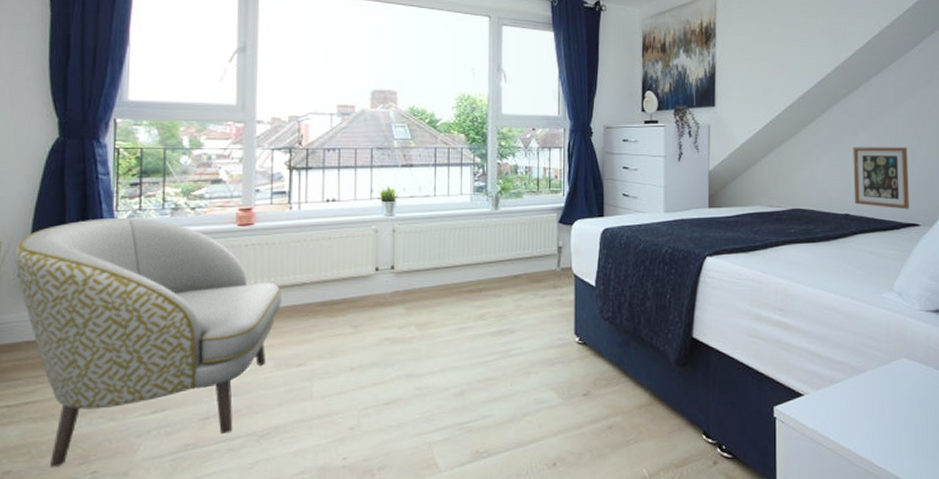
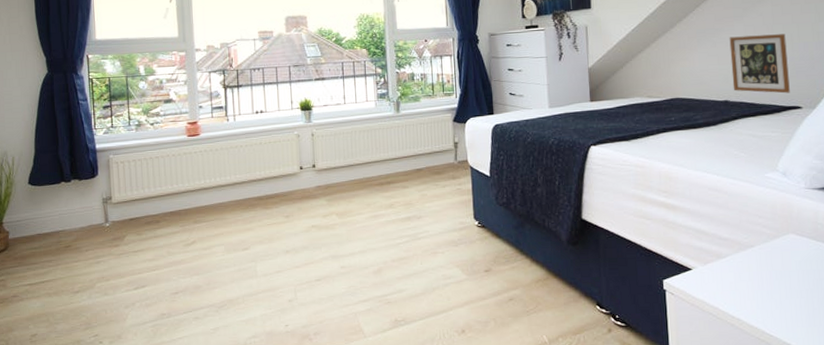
armchair: present [14,217,281,468] -> none [24,133,226,332]

